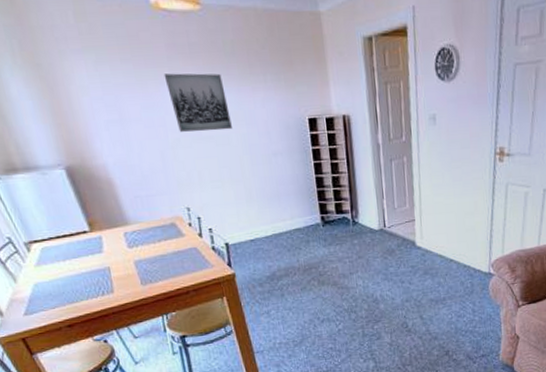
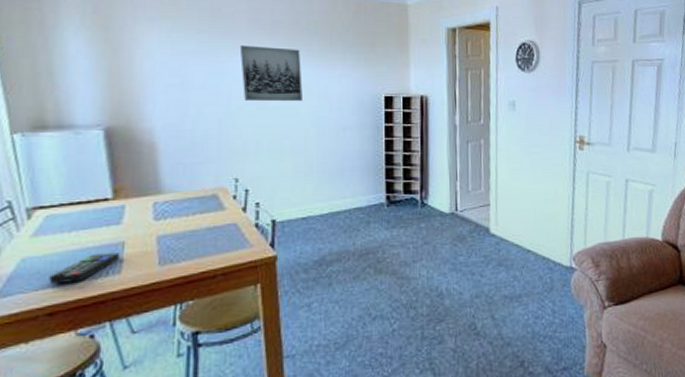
remote control: none [59,276,110,303] -> present [49,252,120,284]

